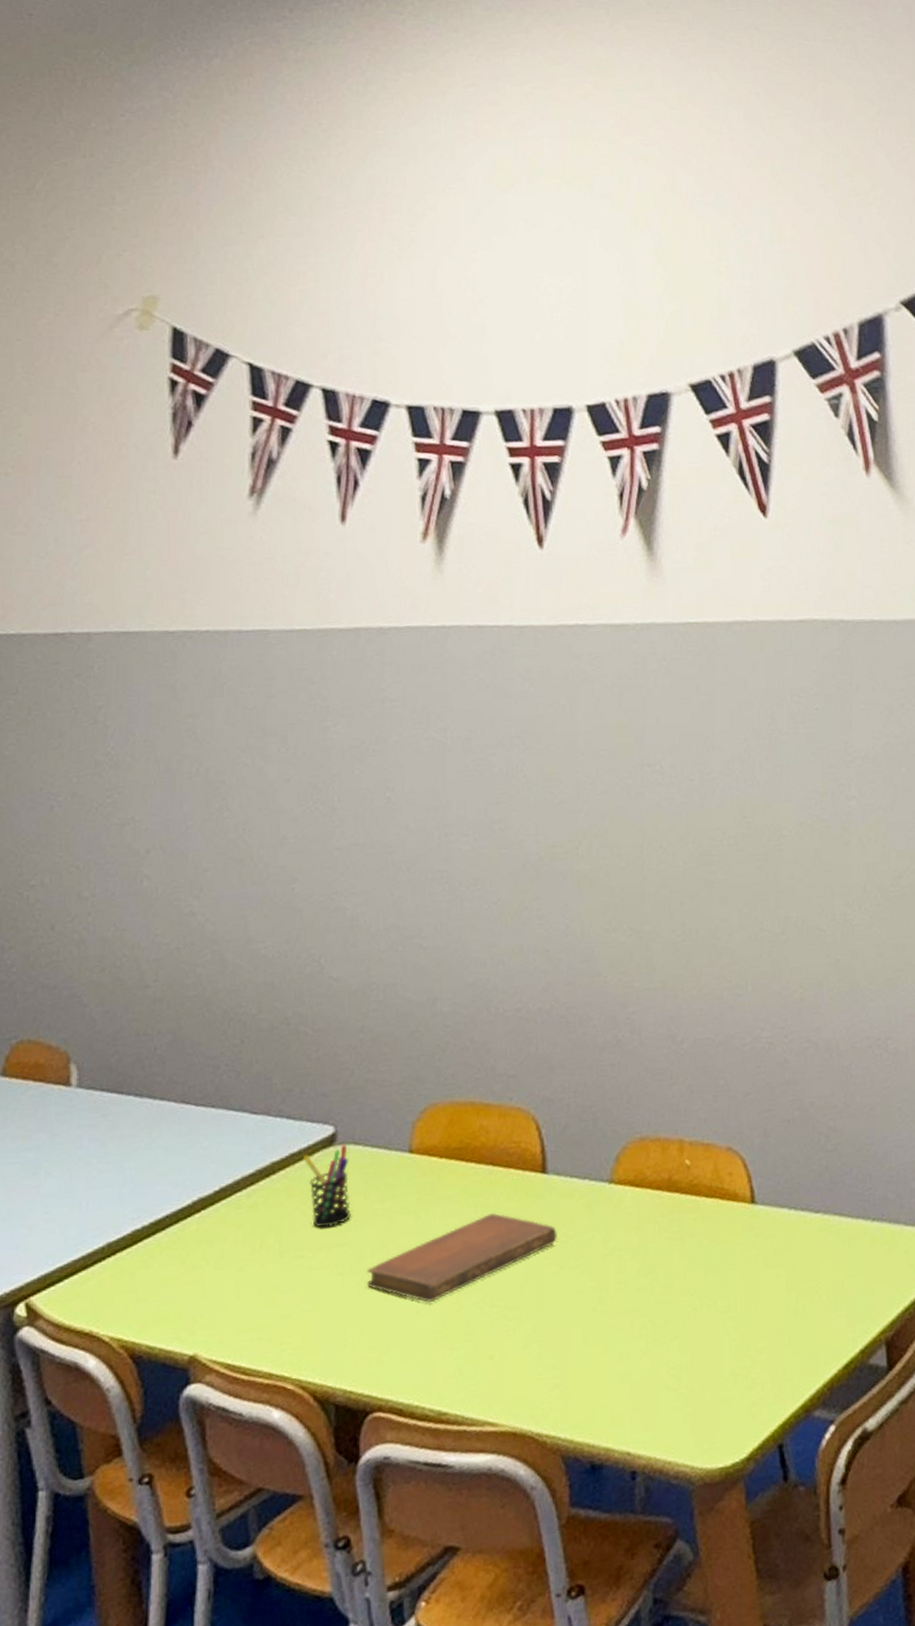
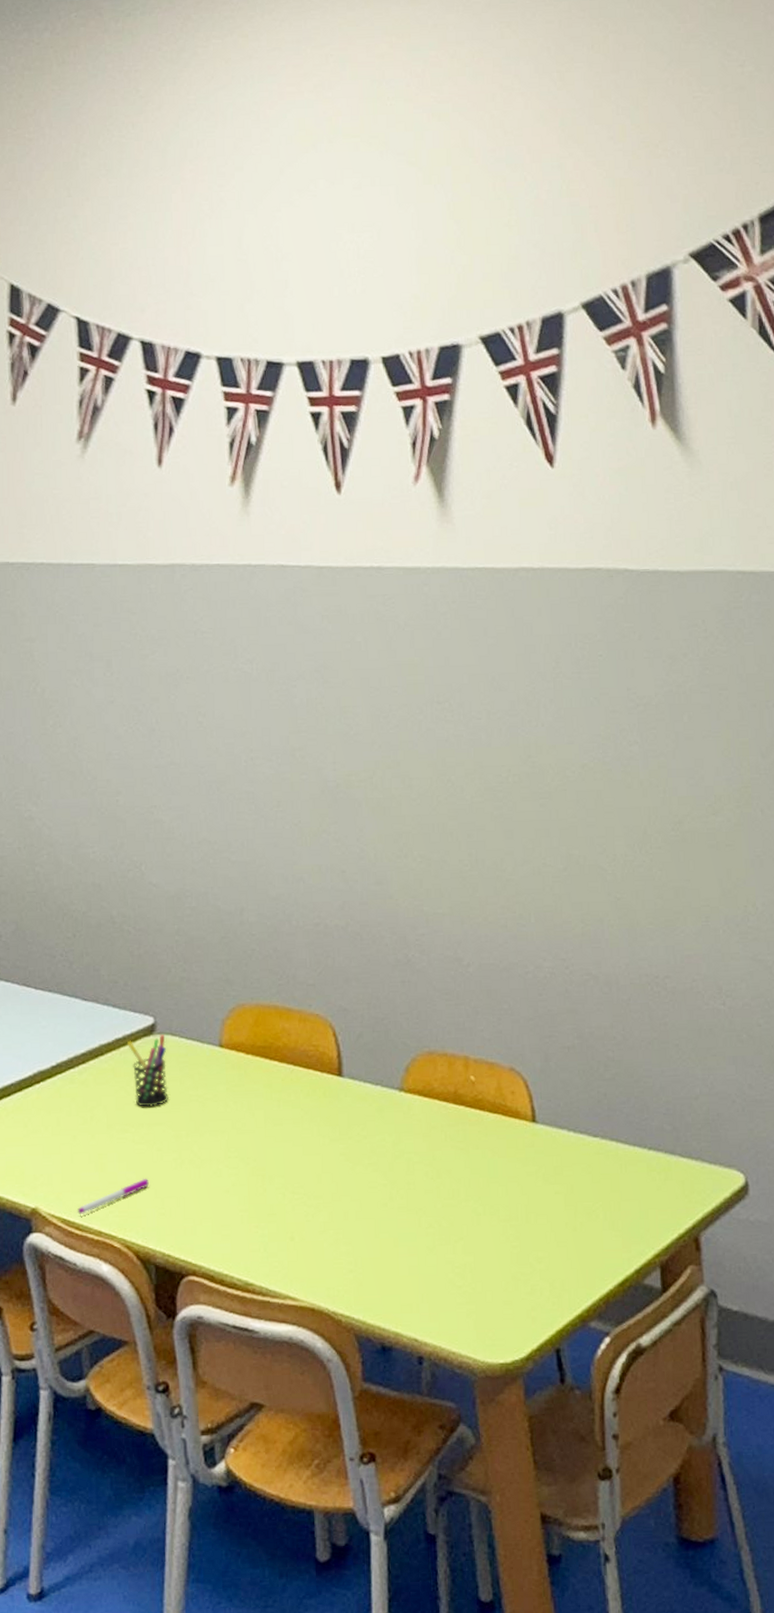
pen: none [243,1307,328,1357] -> present [76,1178,149,1214]
notebook: present [367,1213,557,1302] -> none [183,1109,352,1183]

